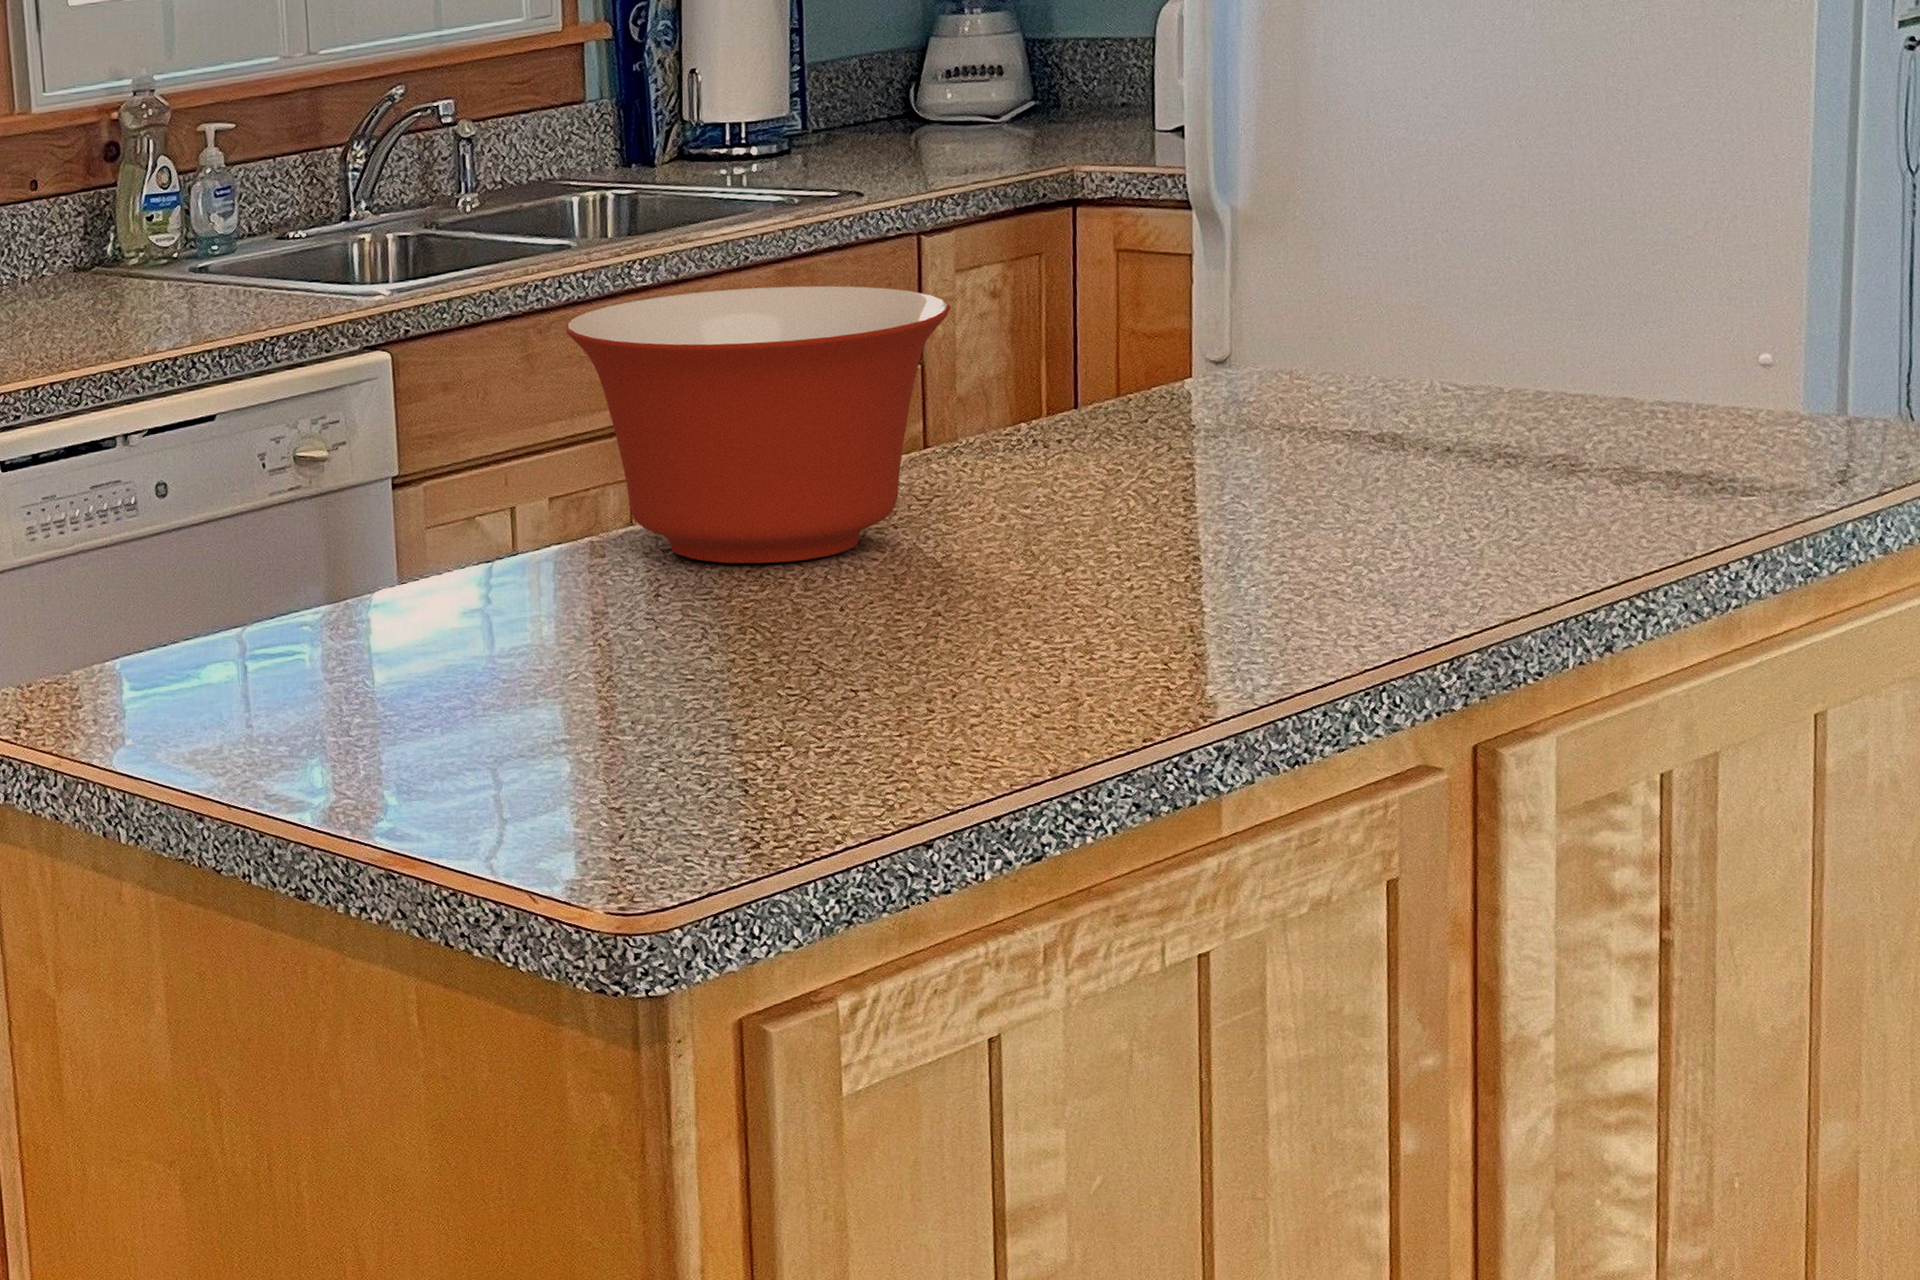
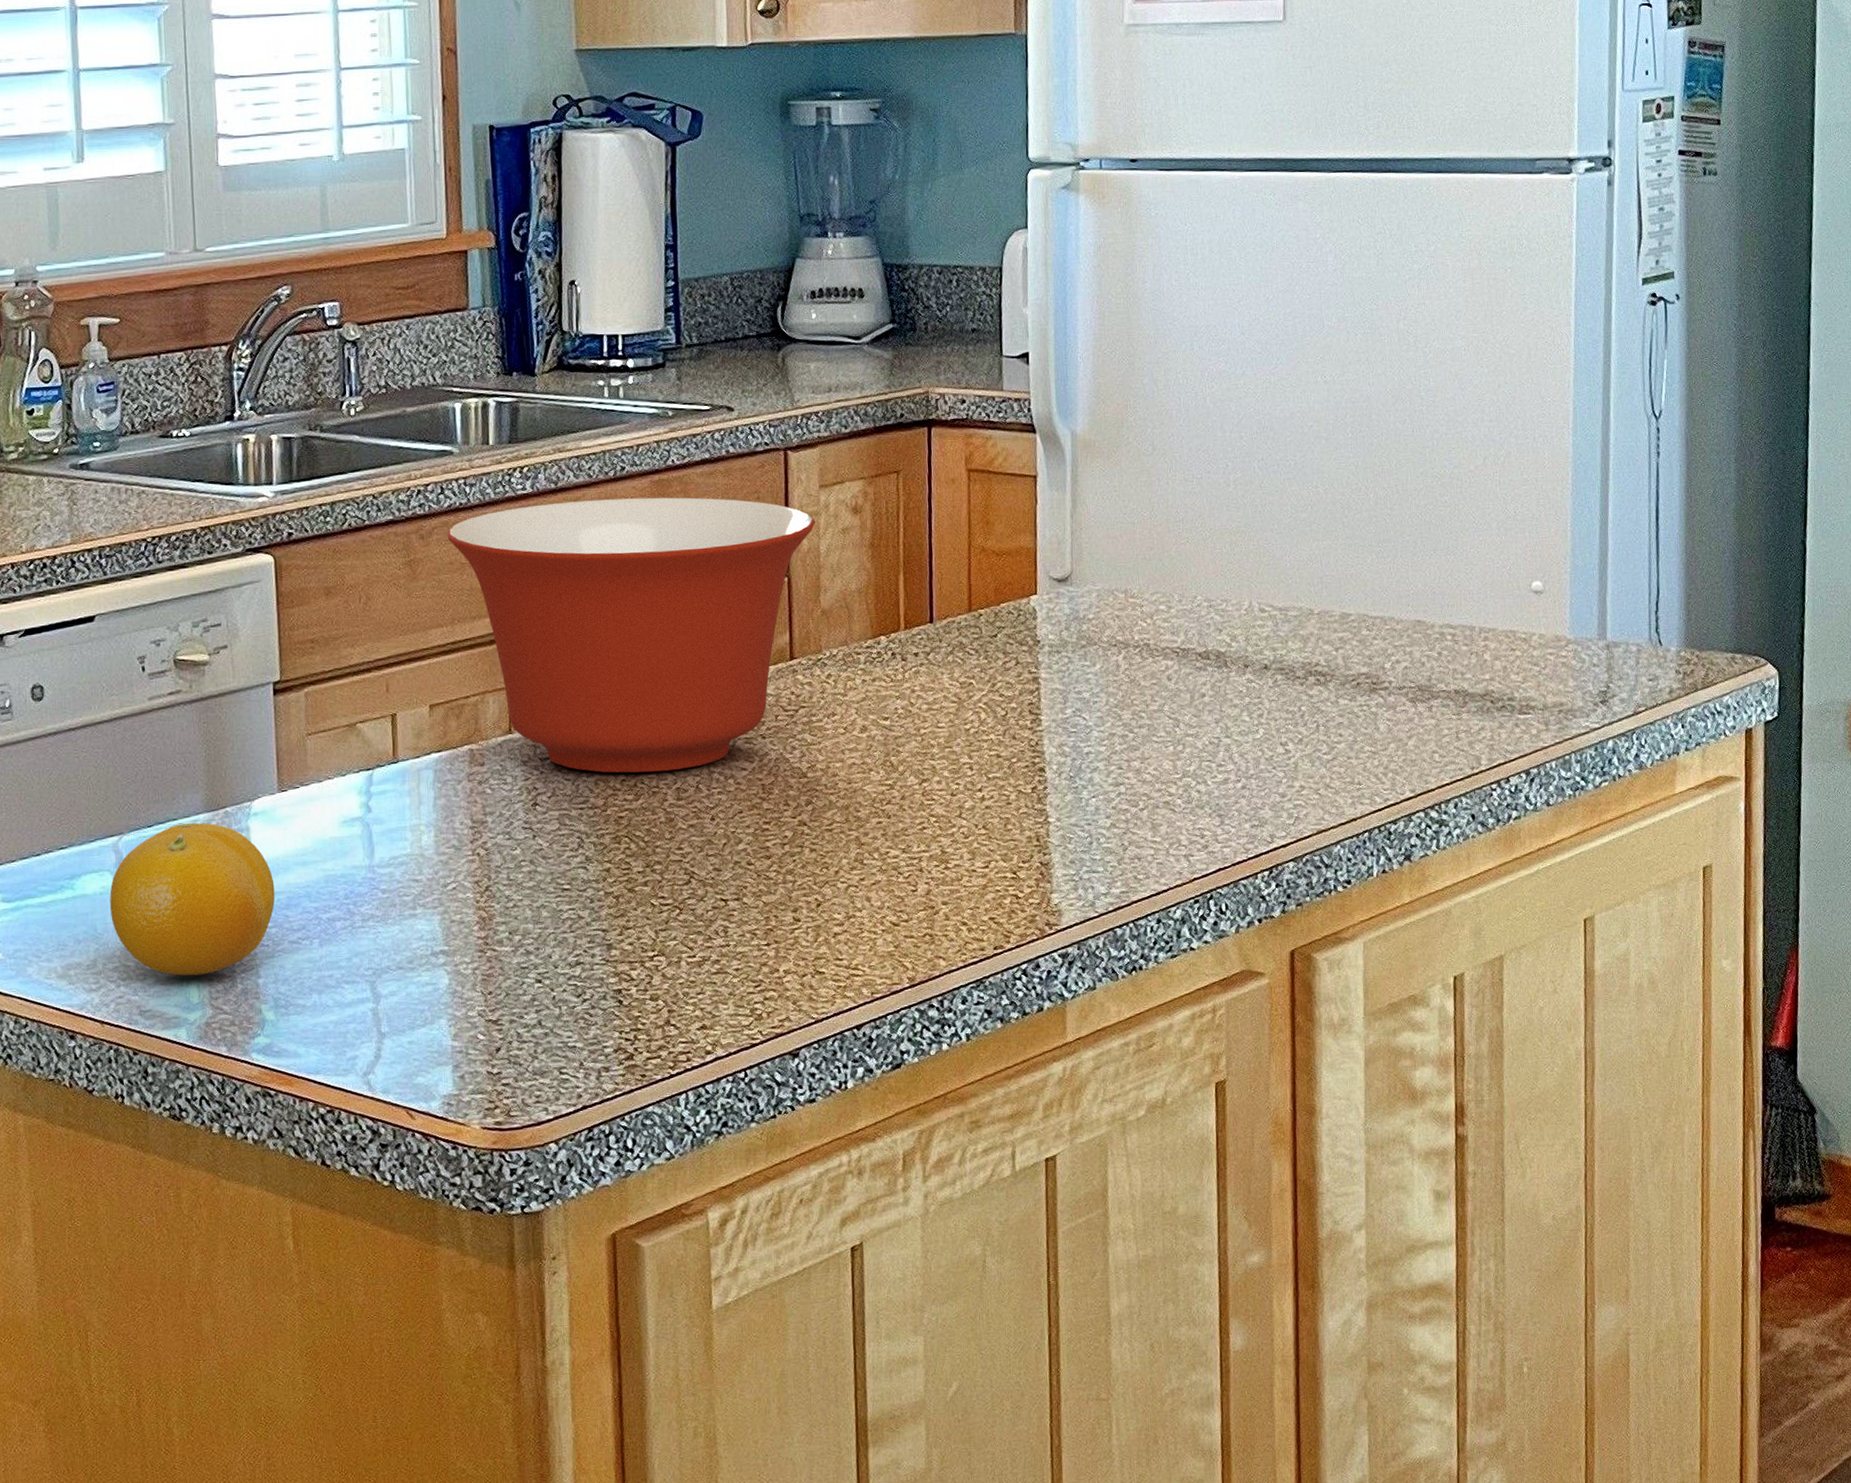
fruit: none [234,614,396,762] -> present [110,822,275,976]

